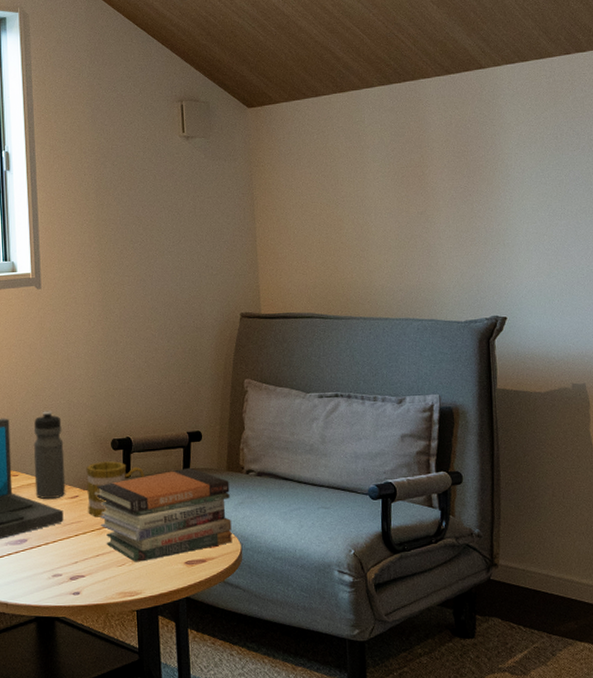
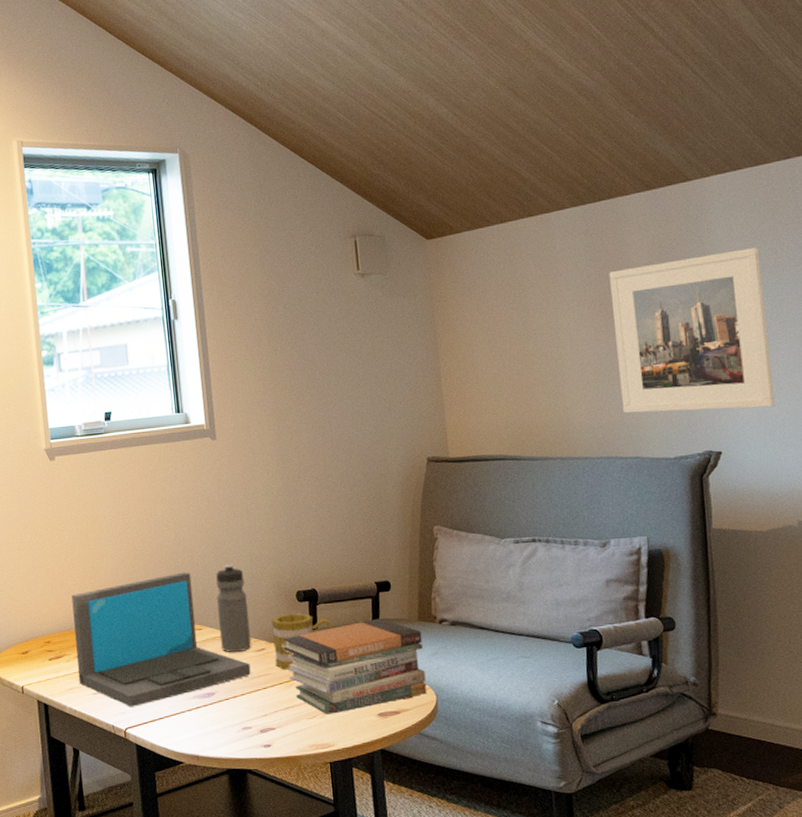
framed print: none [411,132,555,279] -> present [609,247,776,414]

